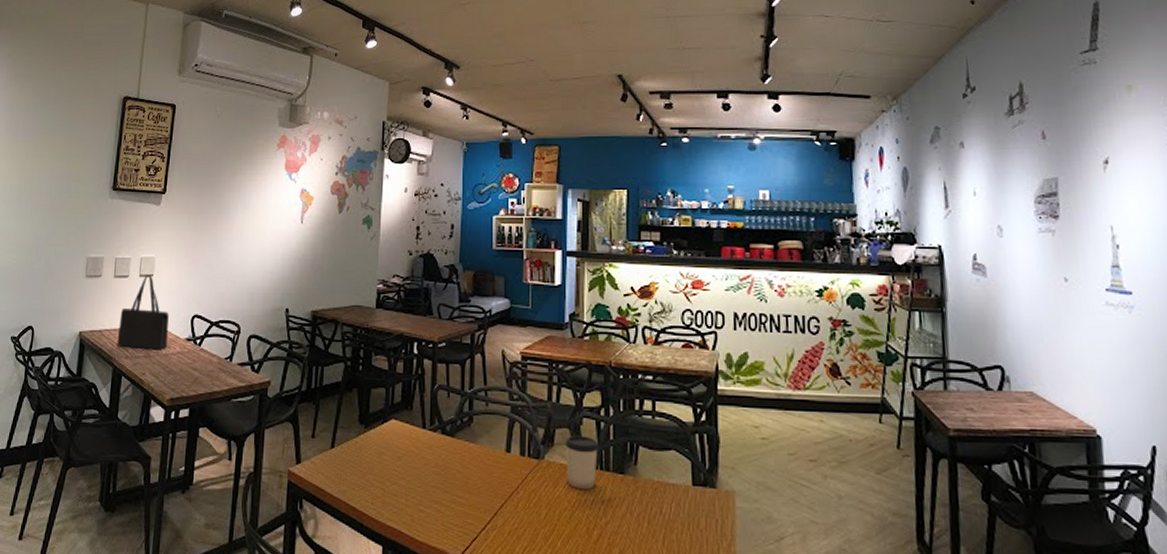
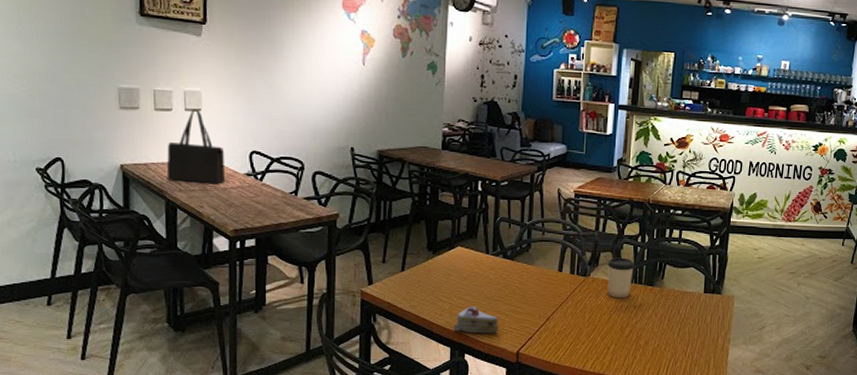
cake: none [386,494,438,531] -> present [453,306,499,334]

